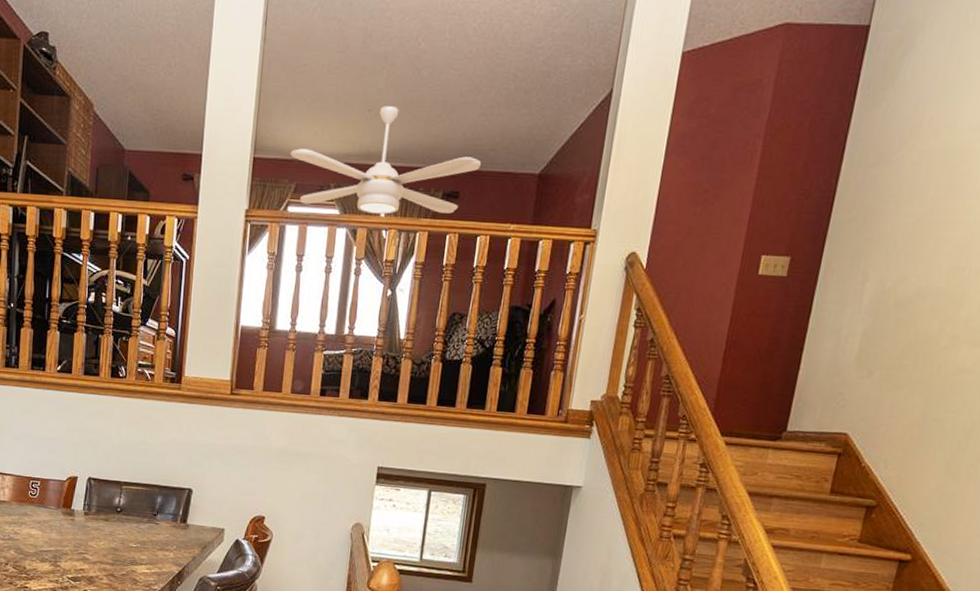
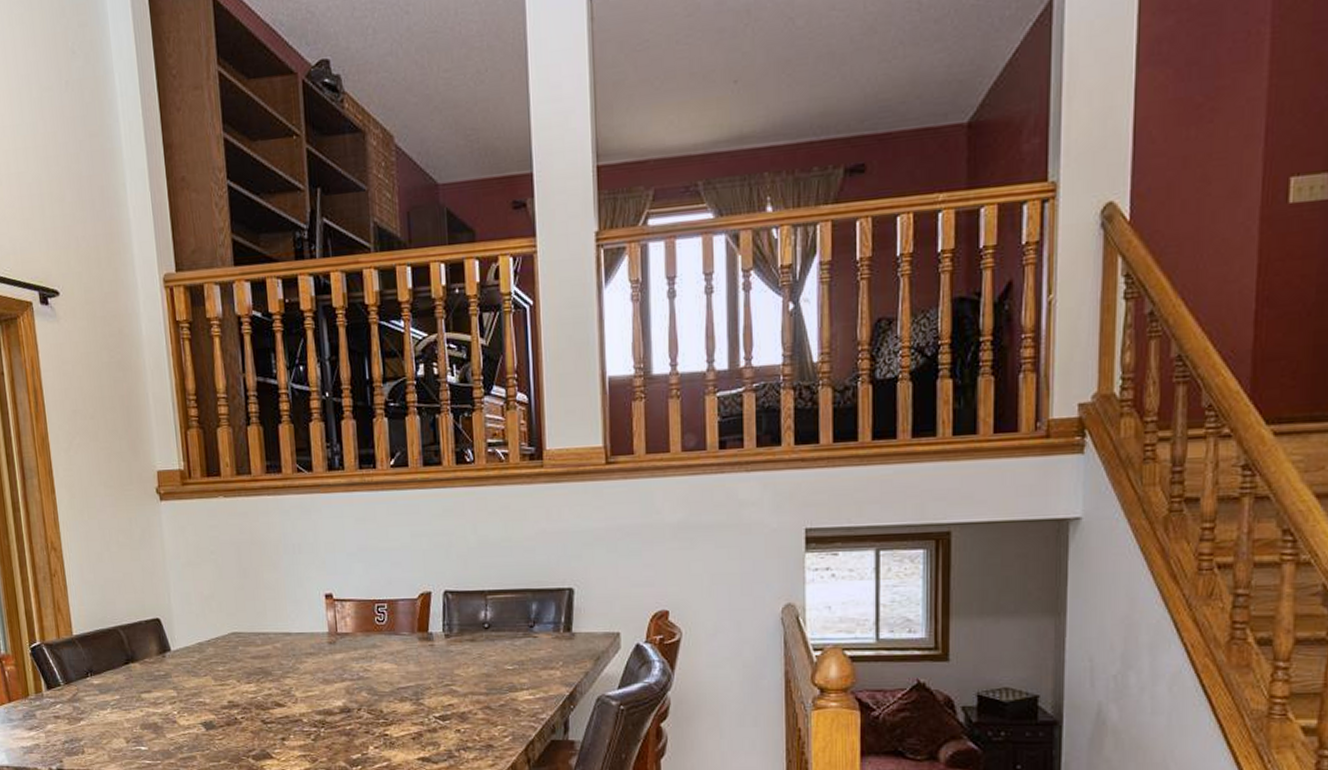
ceiling fan: present [290,106,482,215] -> none [642,71,890,213]

